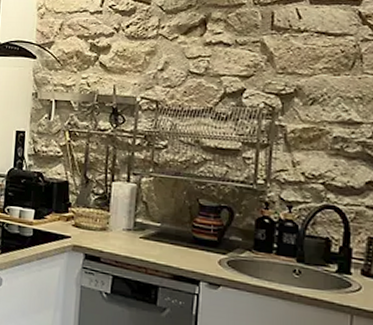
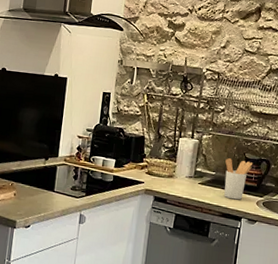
utensil holder: none [173,205,210,258] -> present [224,158,253,200]

